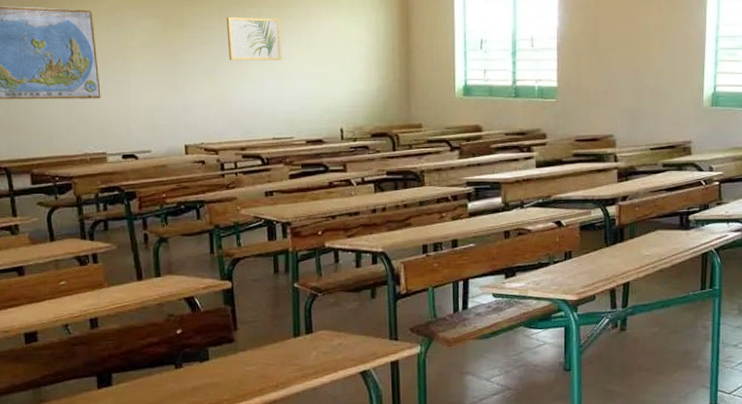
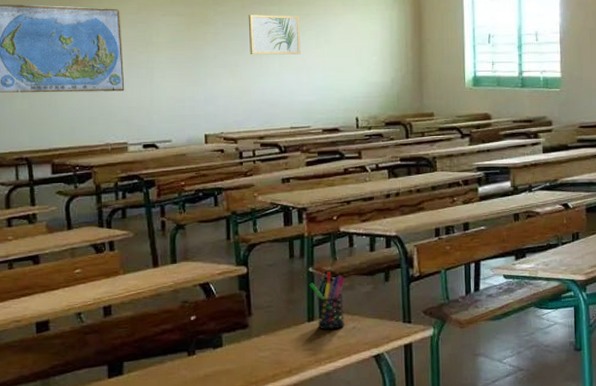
pen holder: none [295,287,332,346] -> present [310,271,346,330]

